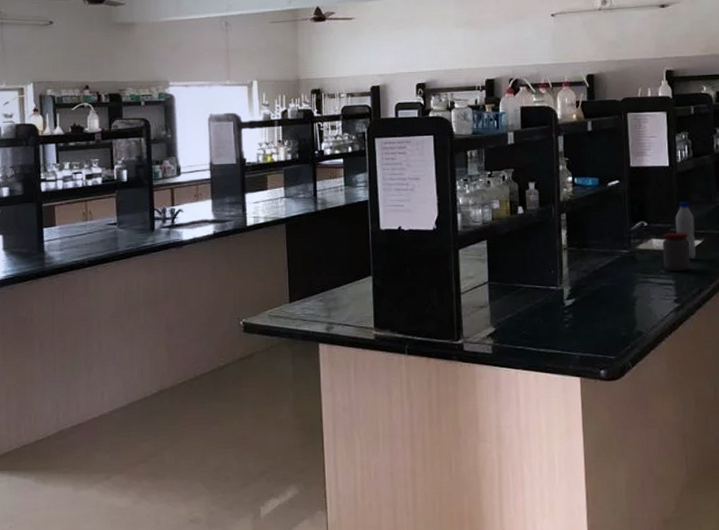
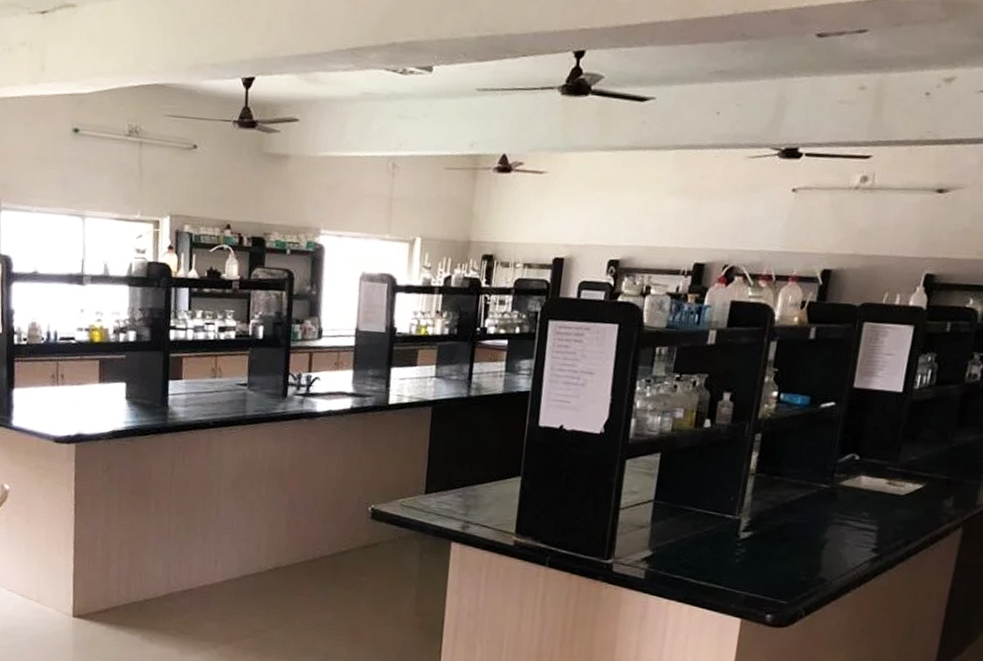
jar: present [662,232,691,272] -> none [868,470,907,518]
water bottle: present [675,202,696,259] -> none [893,436,920,506]

